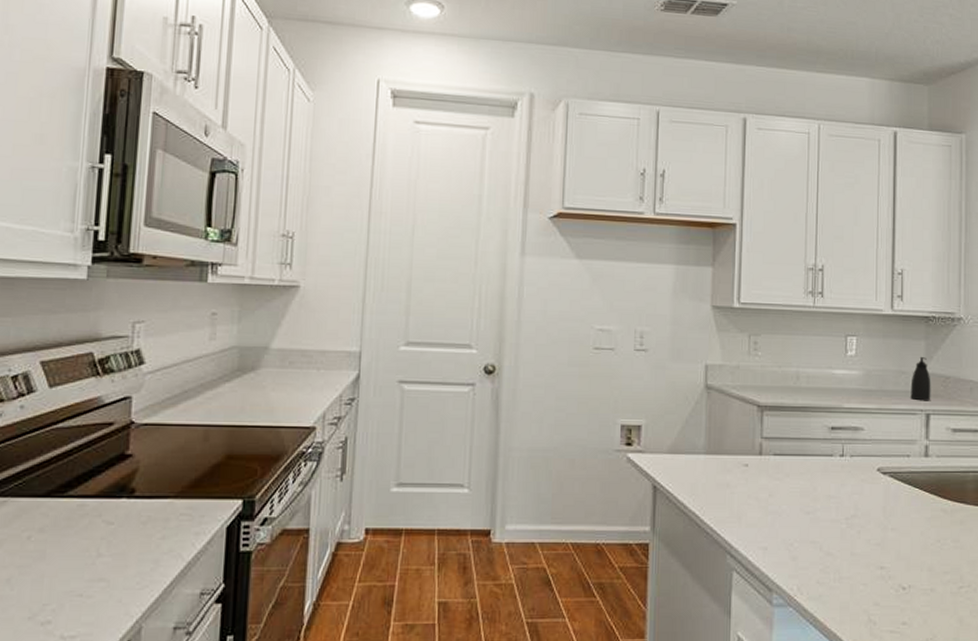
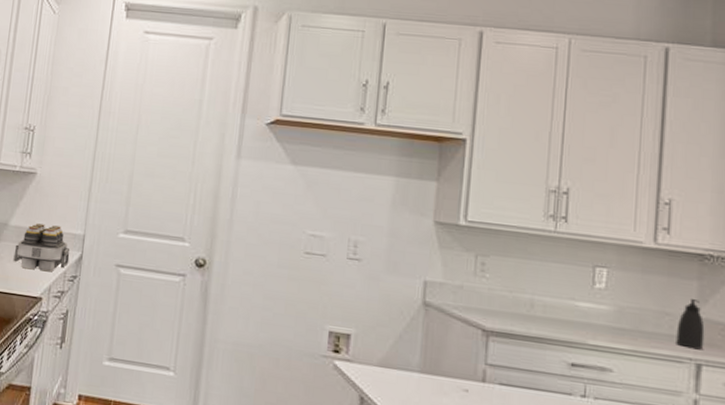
spice rack: none [278,343,346,397] -> present [13,223,71,272]

